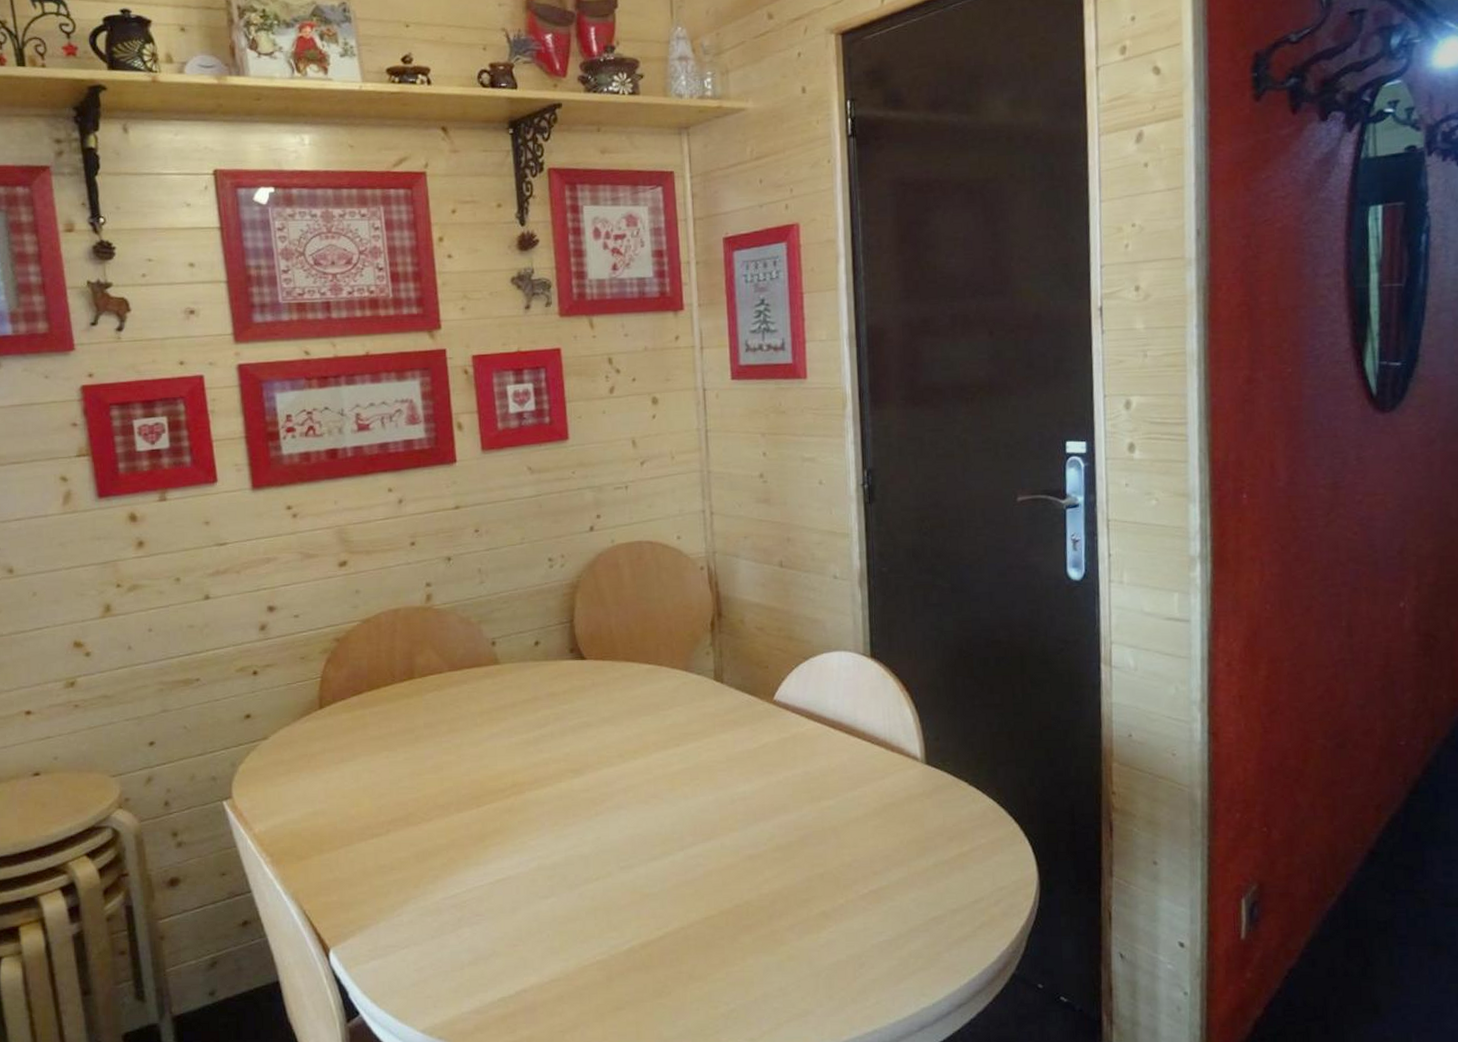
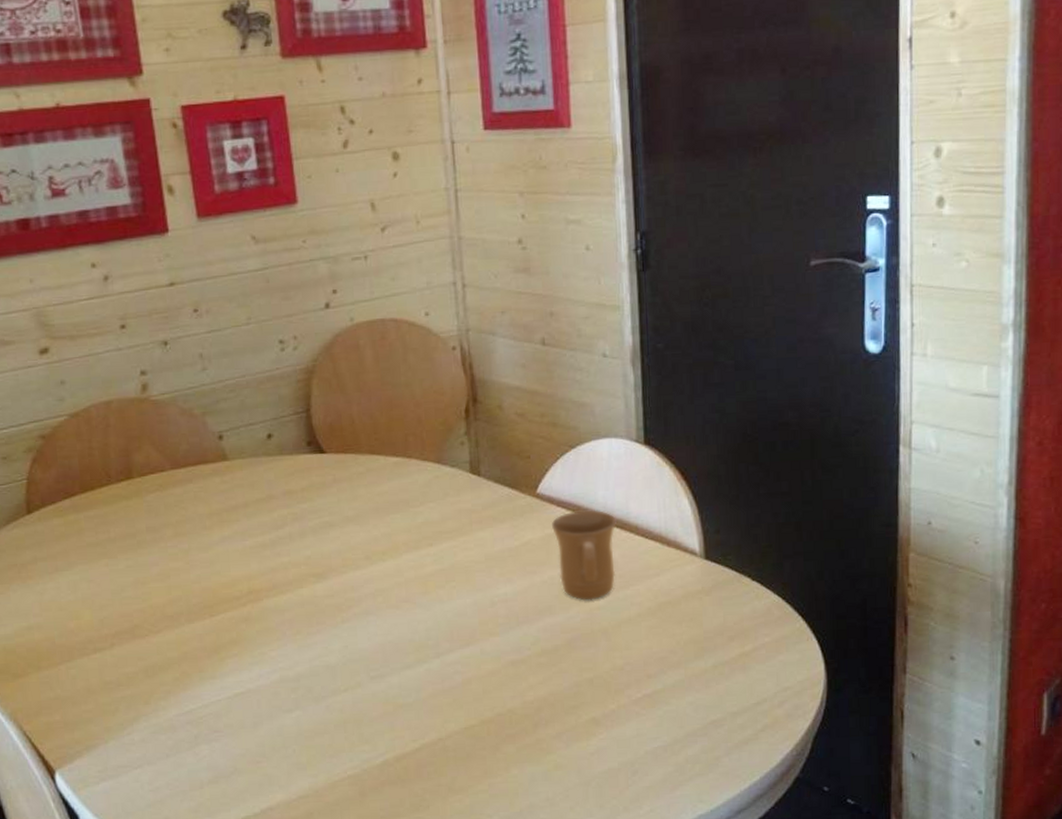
mug: none [787,716,845,800] -> present [552,510,616,601]

